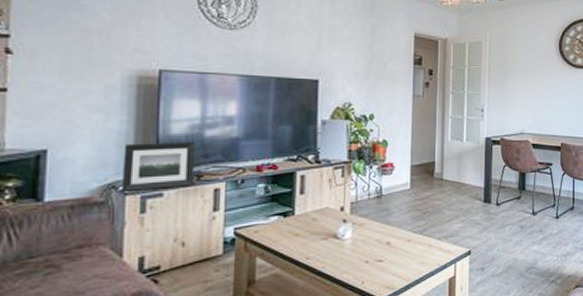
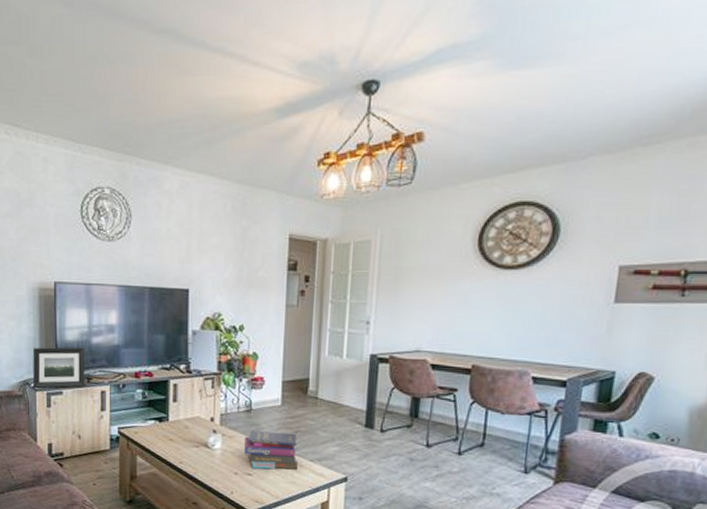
books: none [375,214,427,254] -> present [244,431,298,470]

